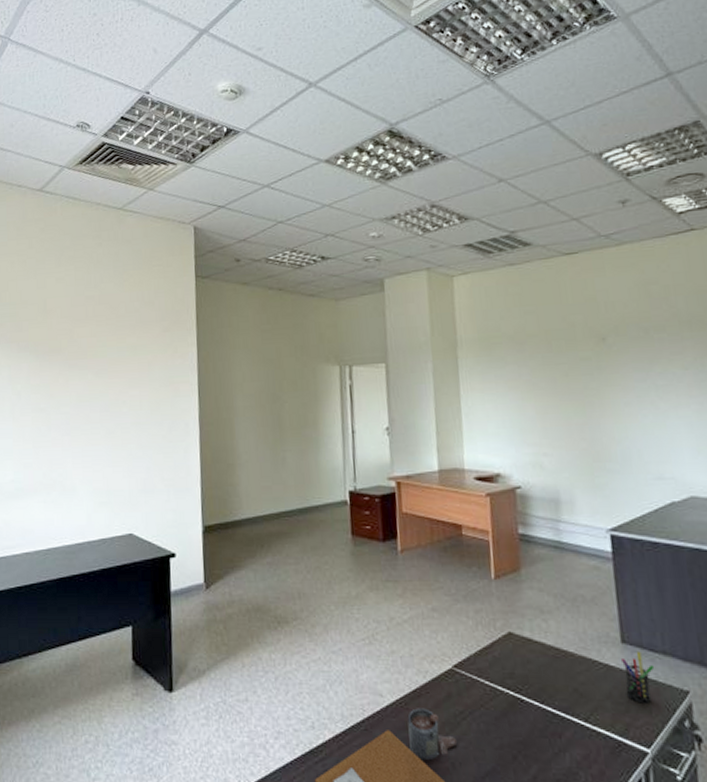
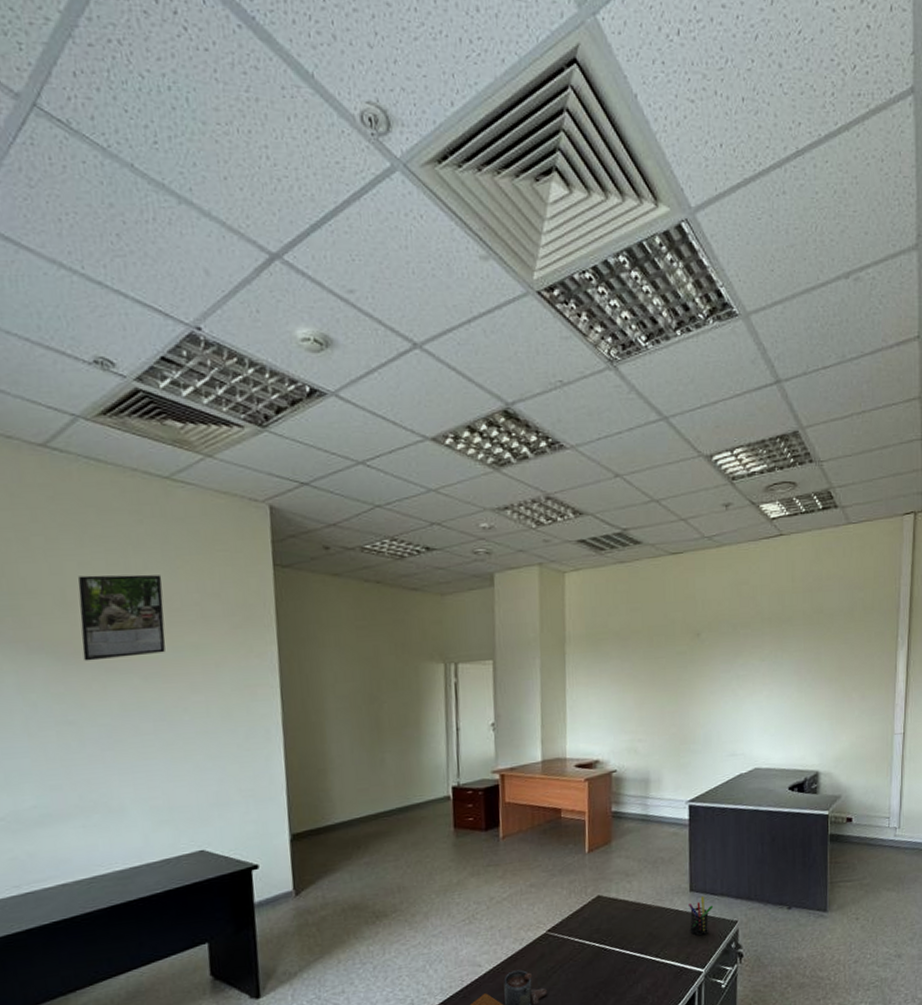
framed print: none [54,287,113,359] -> present [78,574,166,661]

